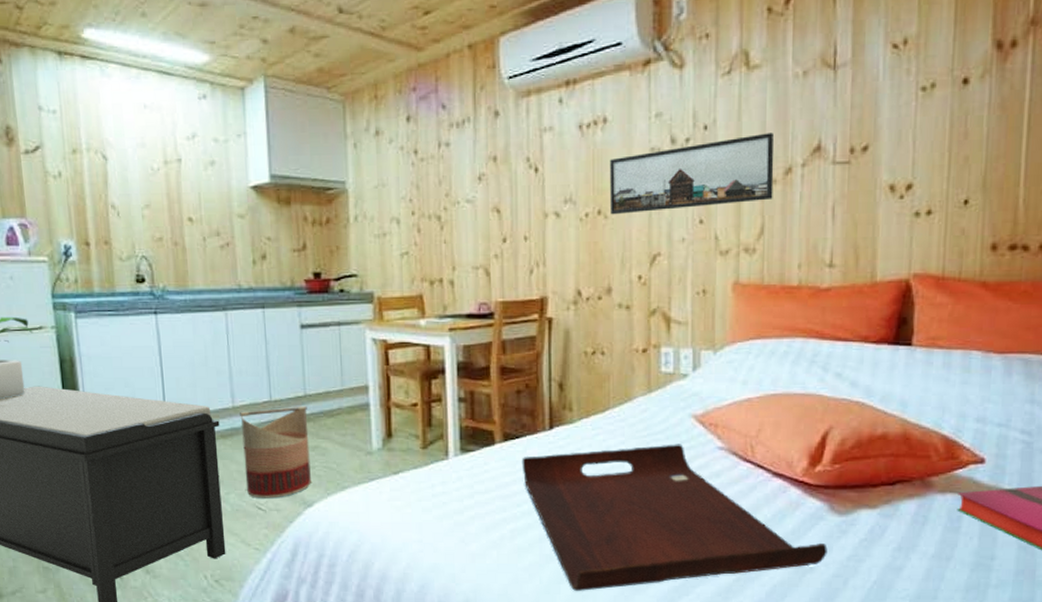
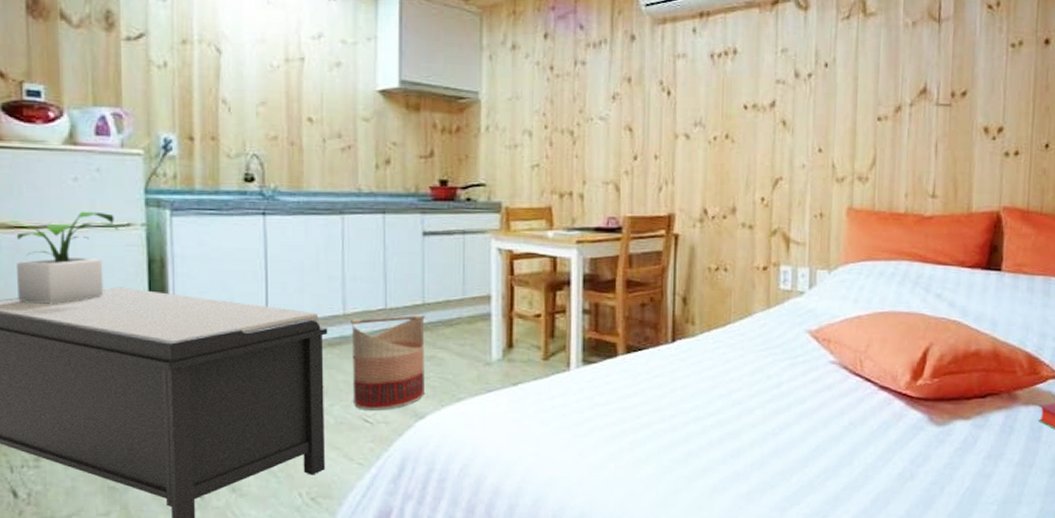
serving tray: present [521,444,828,592] -> none [643,358,927,503]
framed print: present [609,133,775,215] -> none [737,73,887,140]

